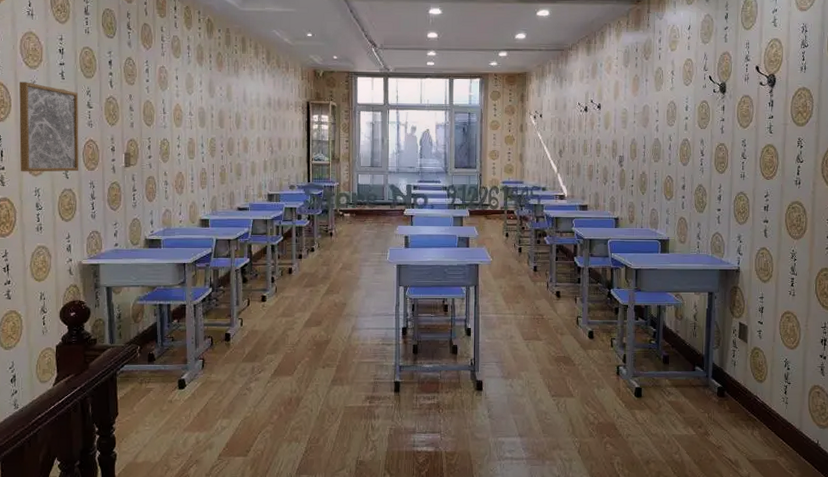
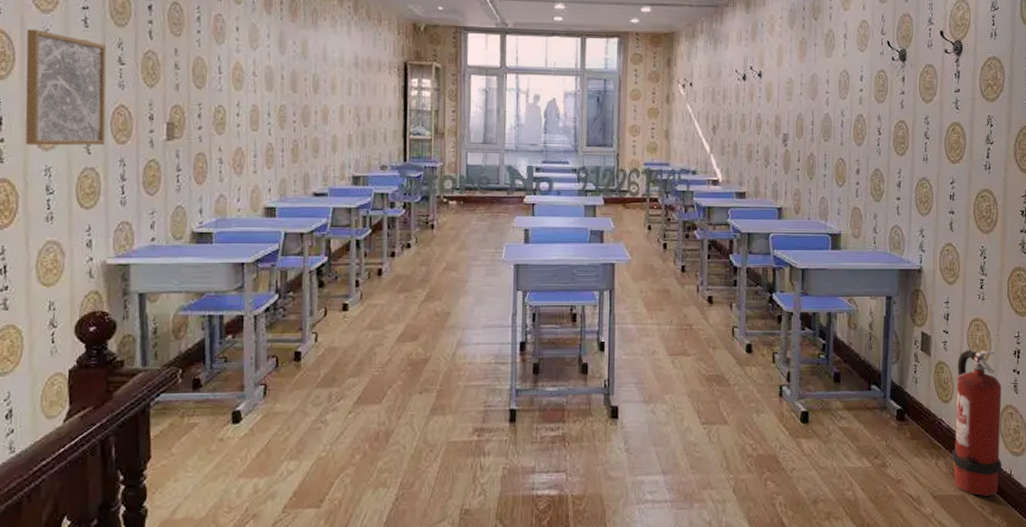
fire extinguisher: none [765,338,810,461] -> present [951,350,1002,496]

